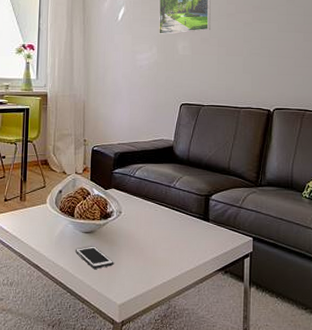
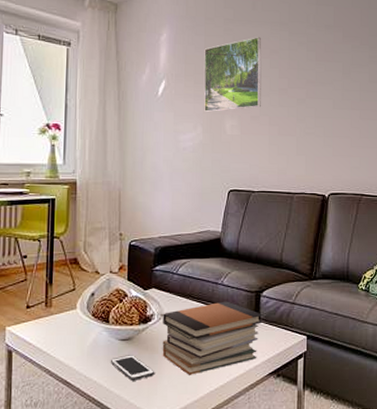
book stack: none [120,202,211,267] -> present [162,301,262,375]

